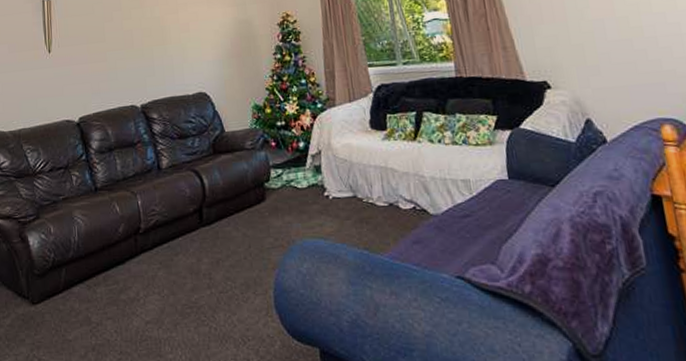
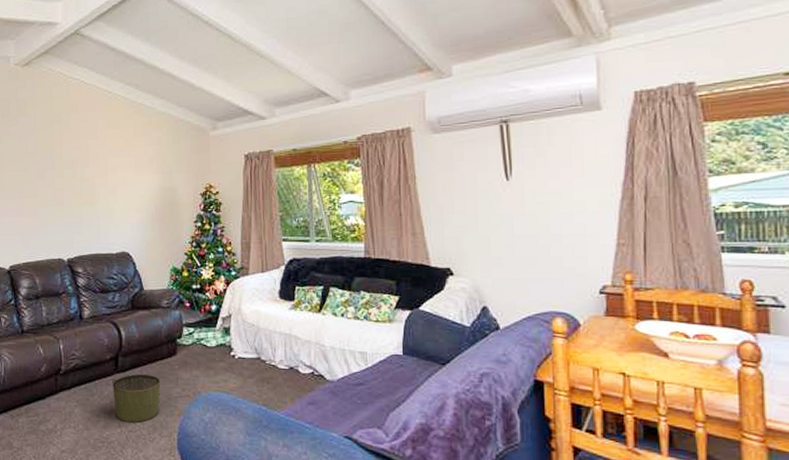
basket: none [198,225,252,283] -> present [112,374,161,423]

